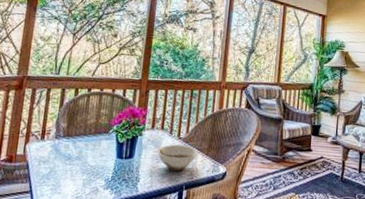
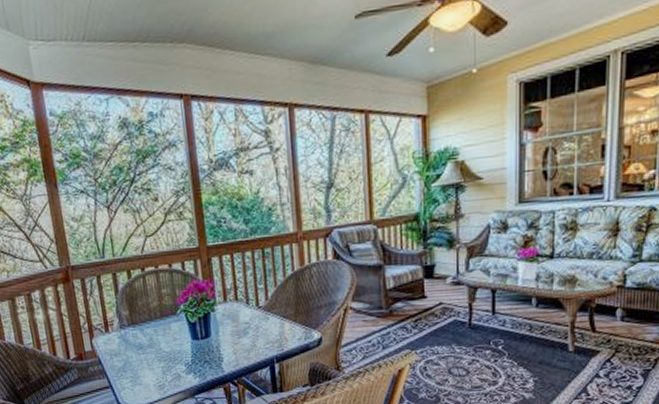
bowl: present [157,144,198,172] -> none [236,314,284,345]

